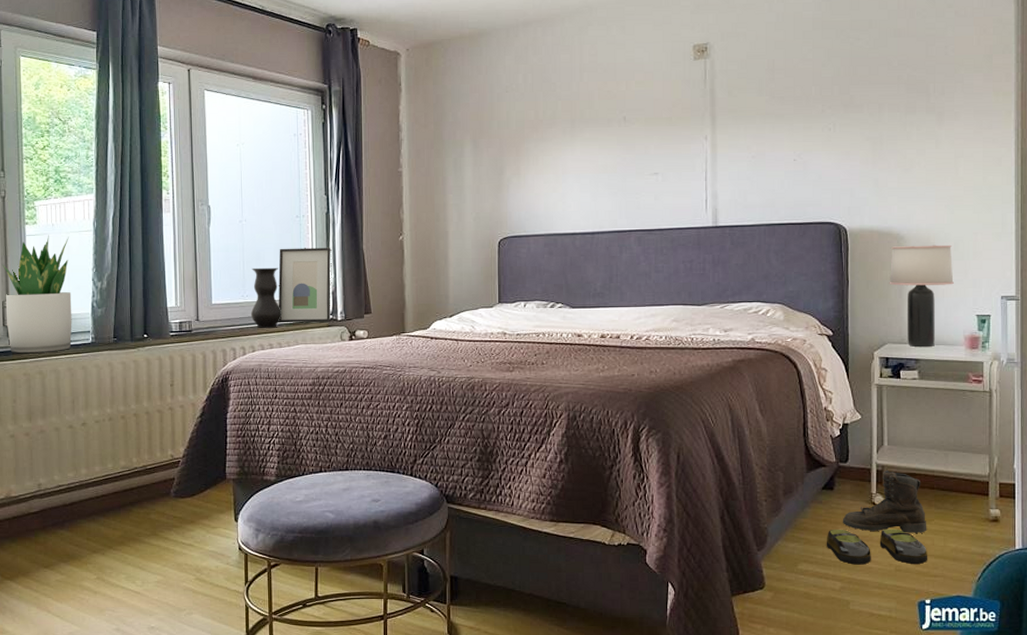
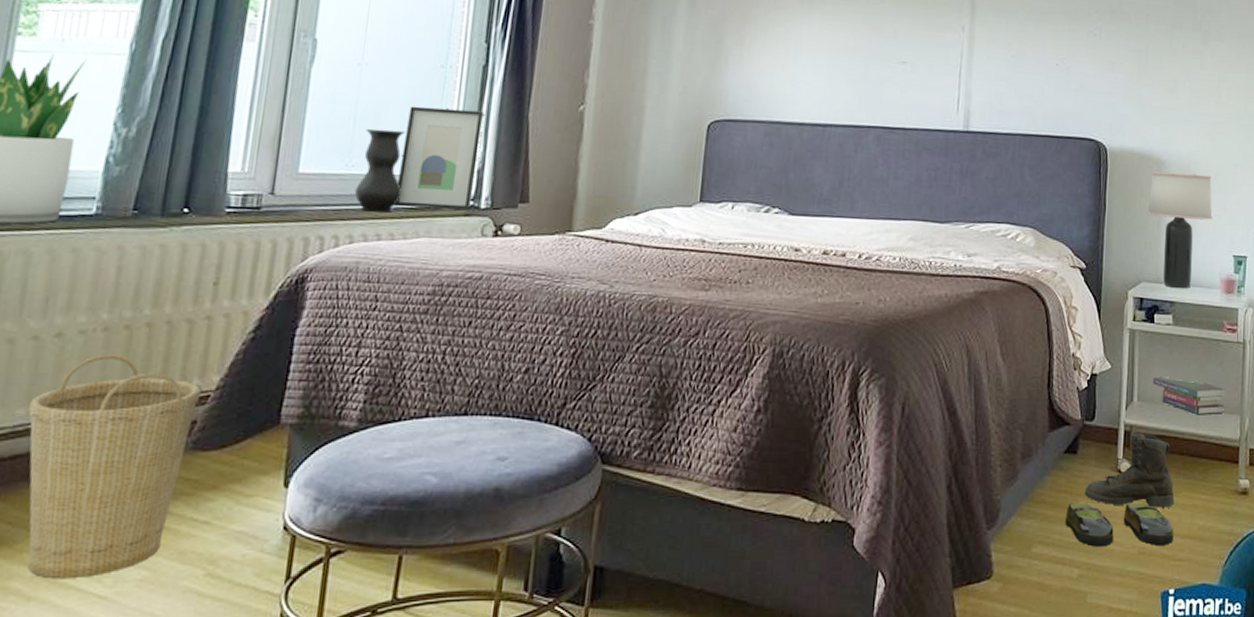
basket: none [75,436,174,580] -> present [28,354,201,578]
books: none [902,424,973,455] -> present [1153,376,1226,415]

